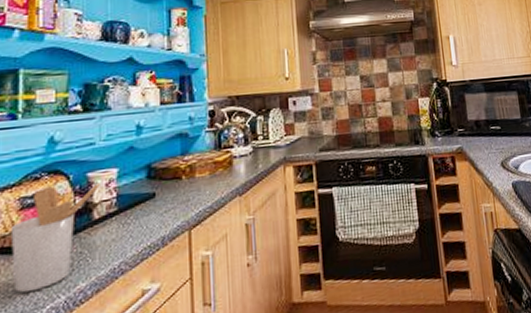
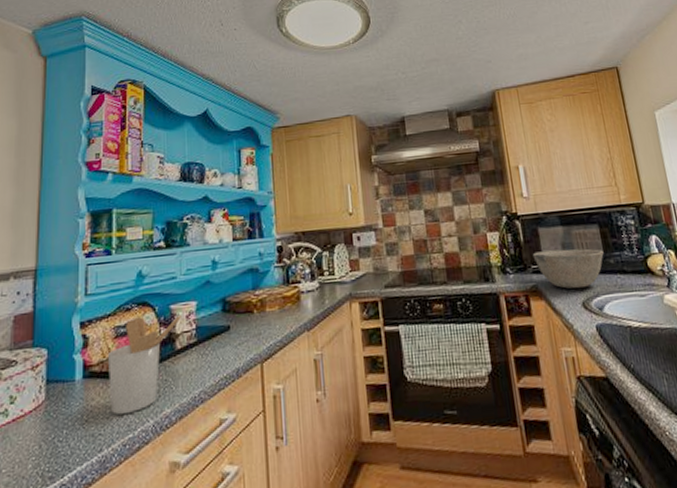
bowl: none [459,113,521,150] -> present [532,248,604,289]

